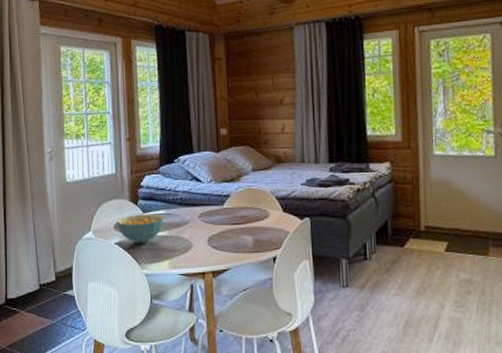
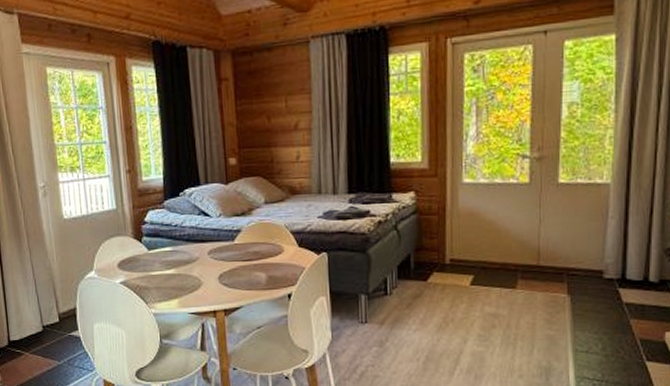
cereal bowl: present [117,214,164,244] -> none [120,251,171,283]

